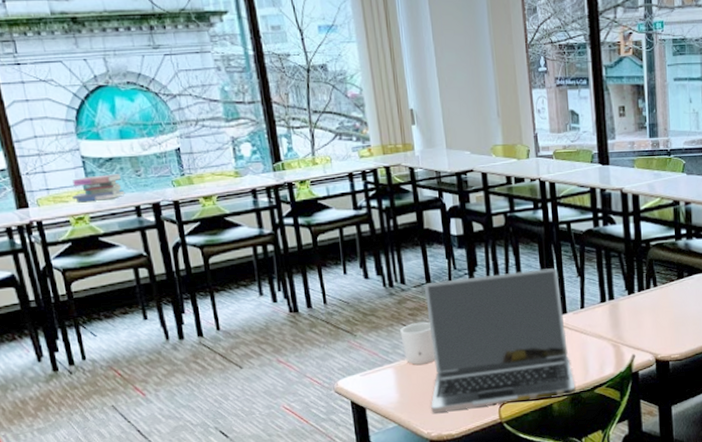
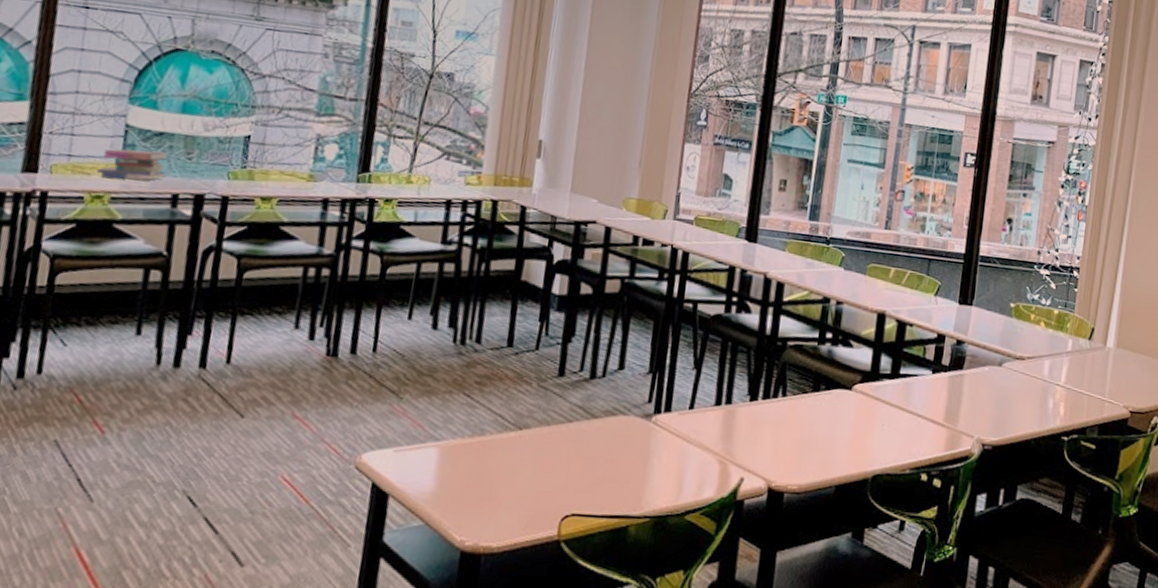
mug: present [400,321,436,365] -> none [456,394,500,449]
laptop: present [425,268,576,413] -> none [473,347,671,517]

